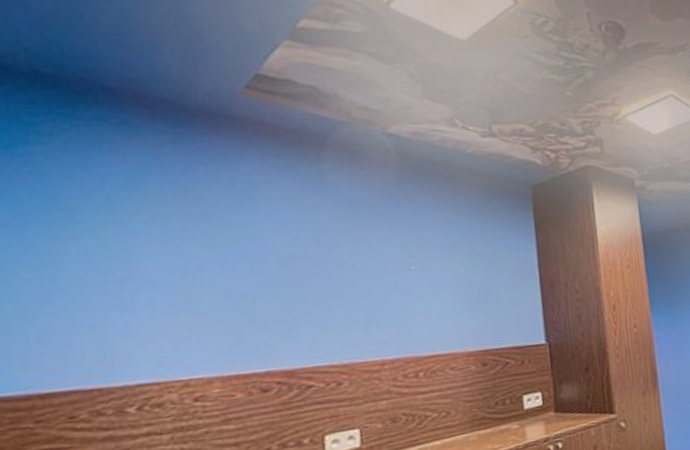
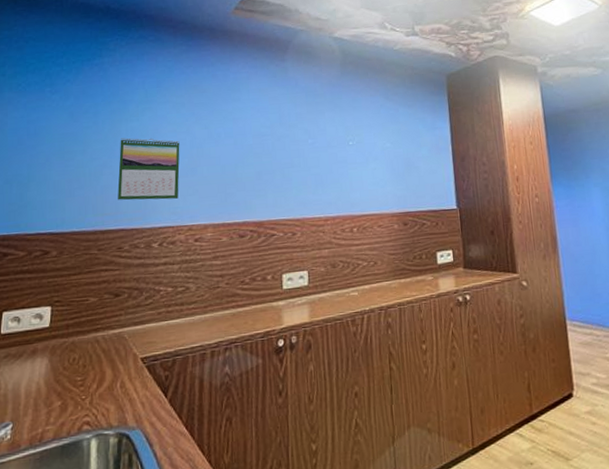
calendar: none [65,261,167,350] -> present [117,138,180,200]

